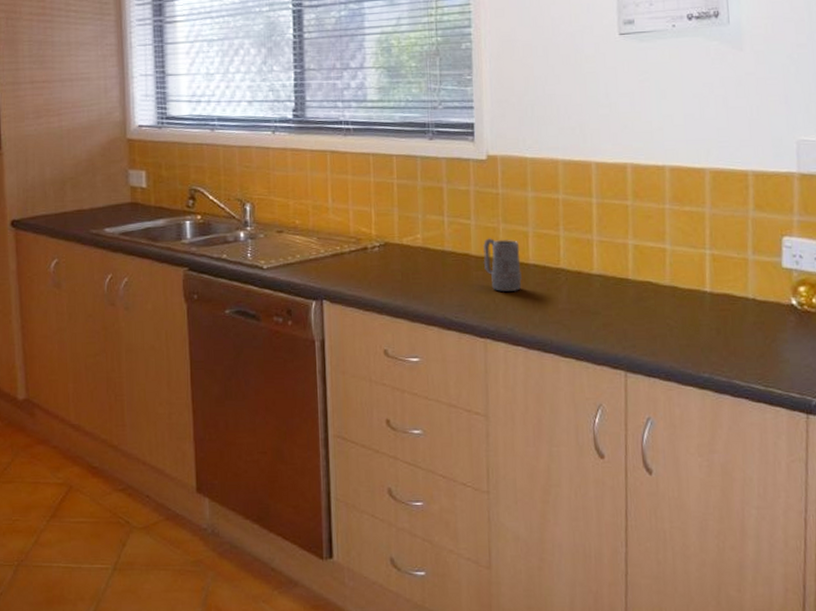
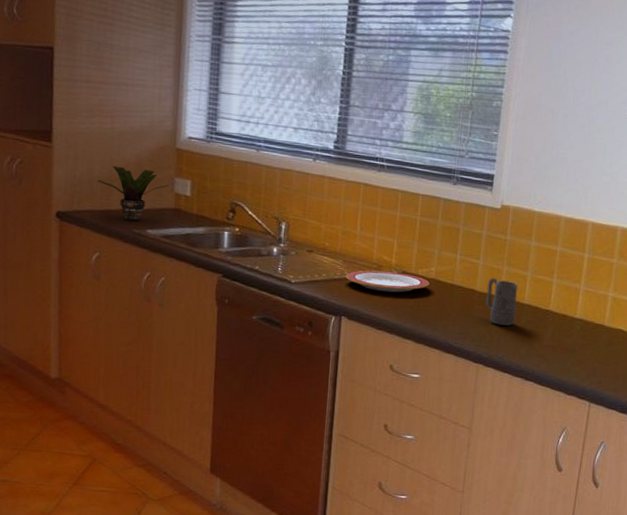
potted plant: none [49,165,123,222] -> present [97,165,169,222]
plate: none [322,244,417,268] -> present [345,270,429,293]

